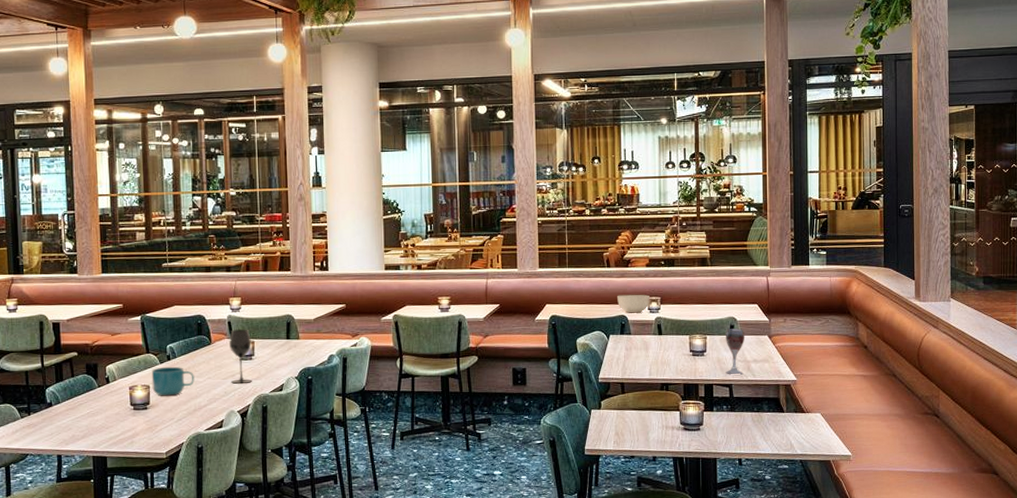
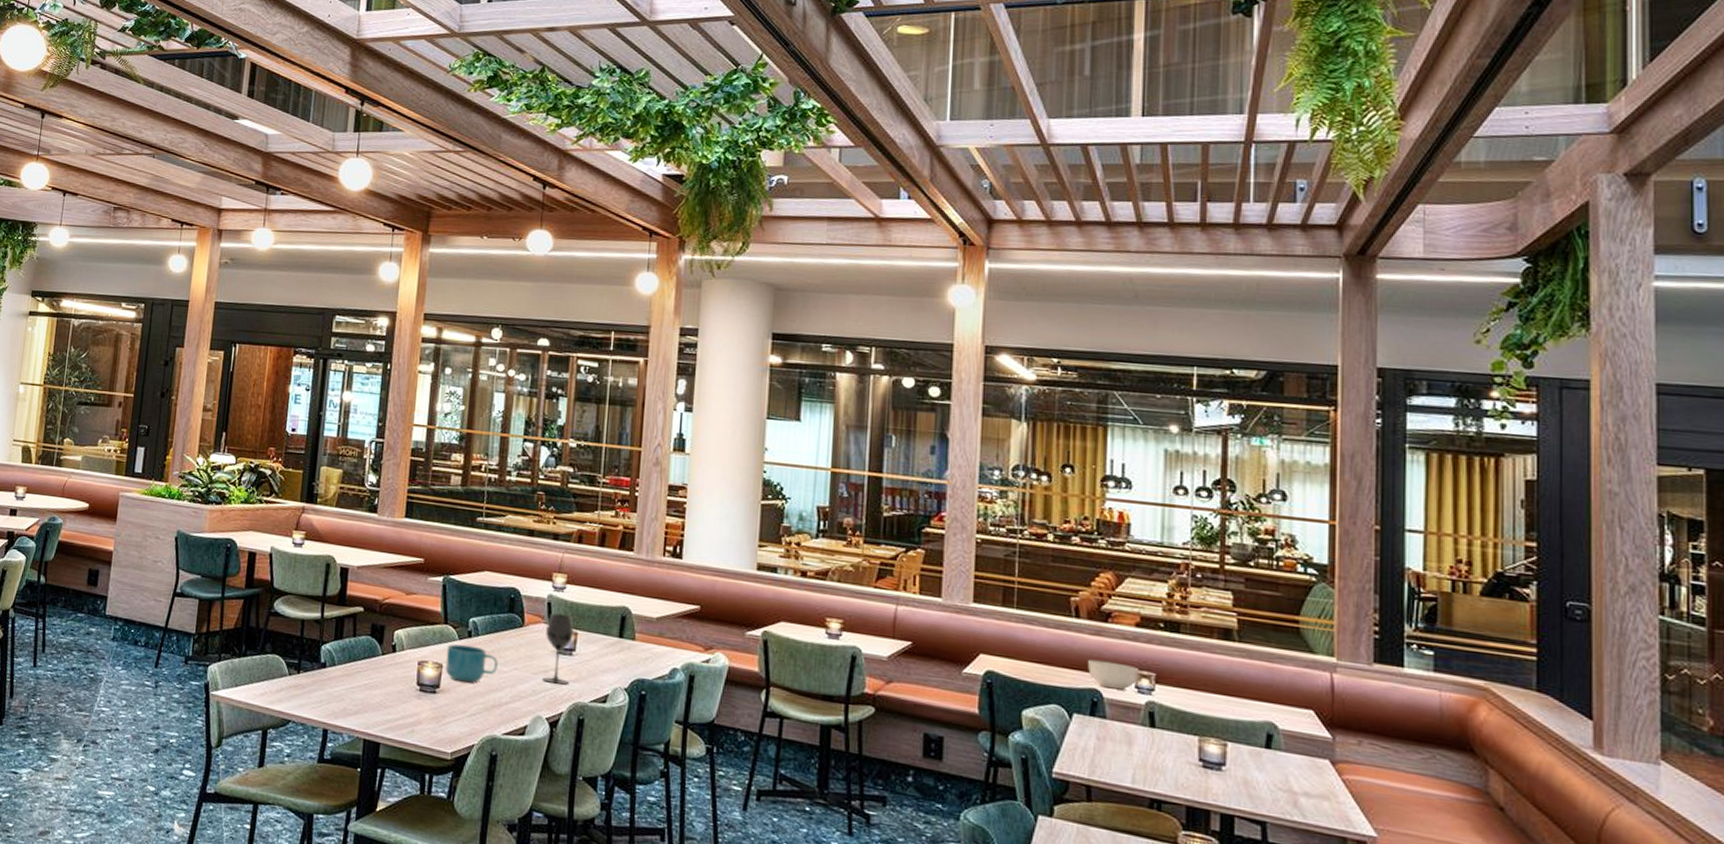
cup: present [725,328,744,376] -> none [1255,738,1290,813]

